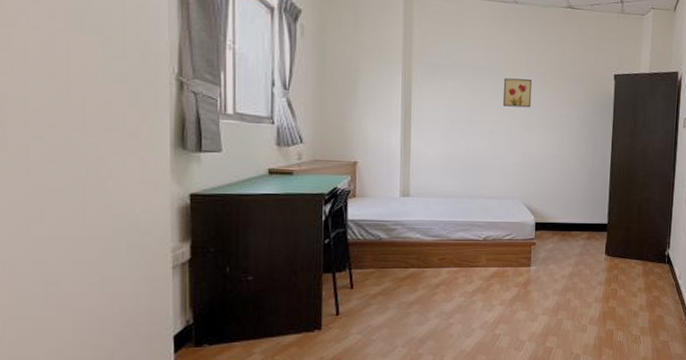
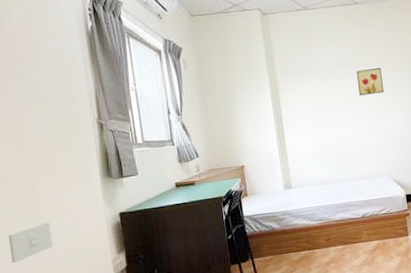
light switch: none [29,191,93,236] -> present [8,222,53,263]

